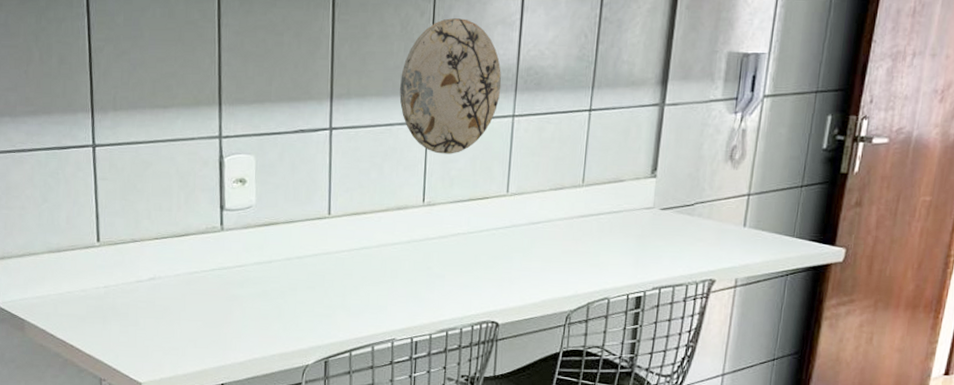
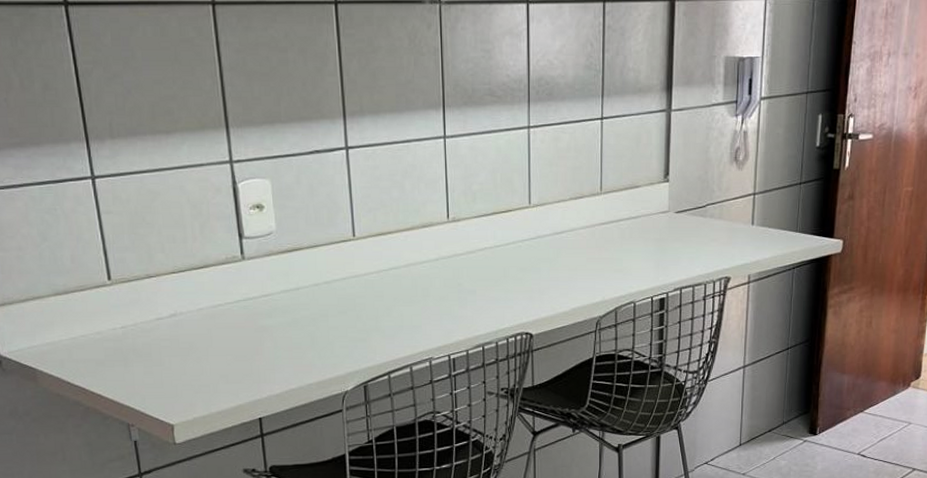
decorative plate: present [399,18,502,154] -> none [413,30,514,169]

